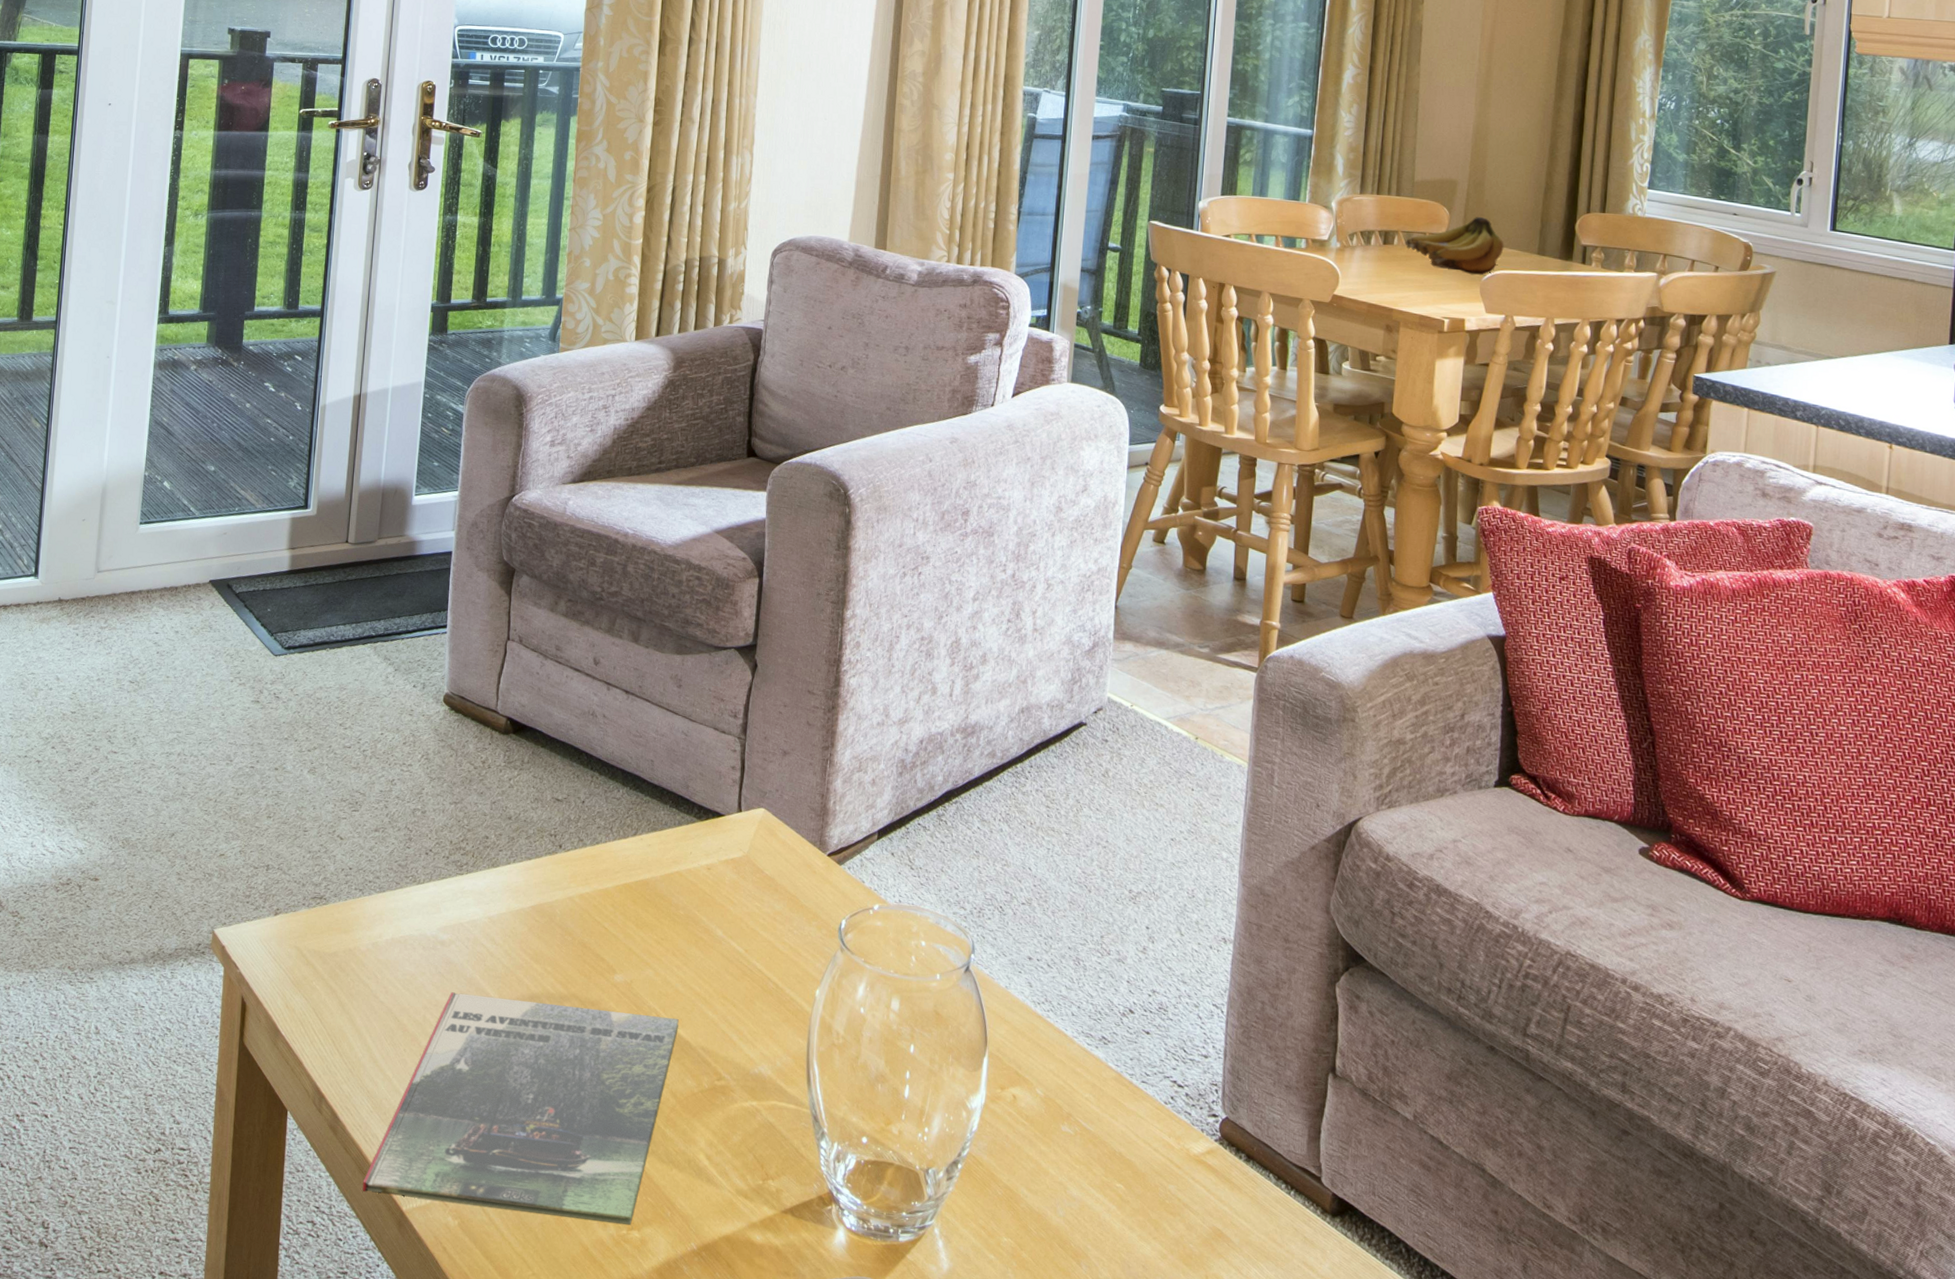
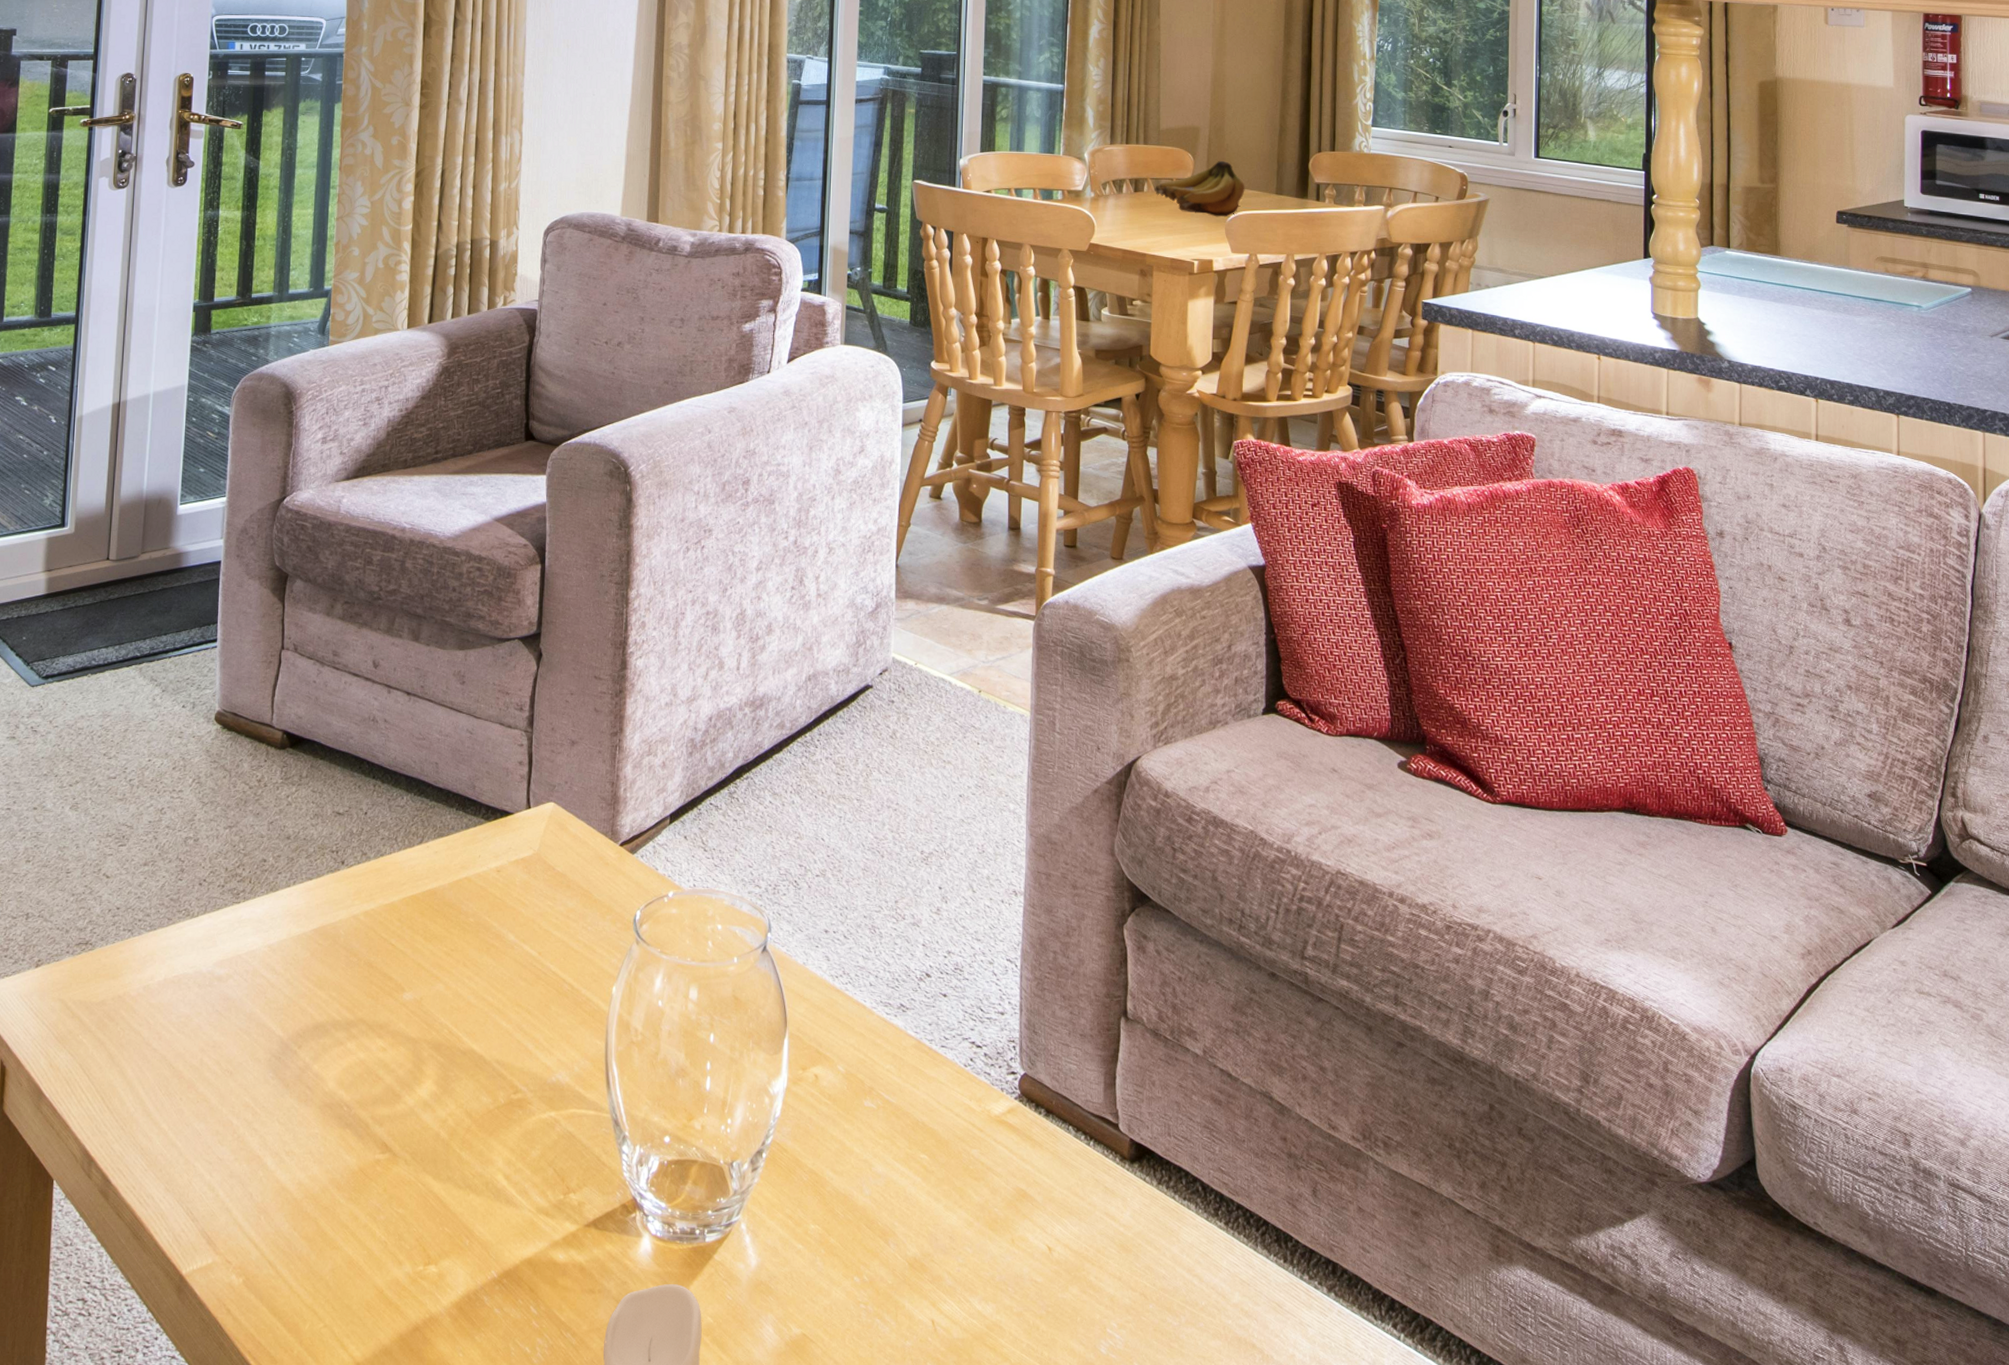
magazine: present [362,992,679,1226] -> none [137,1030,472,1261]

